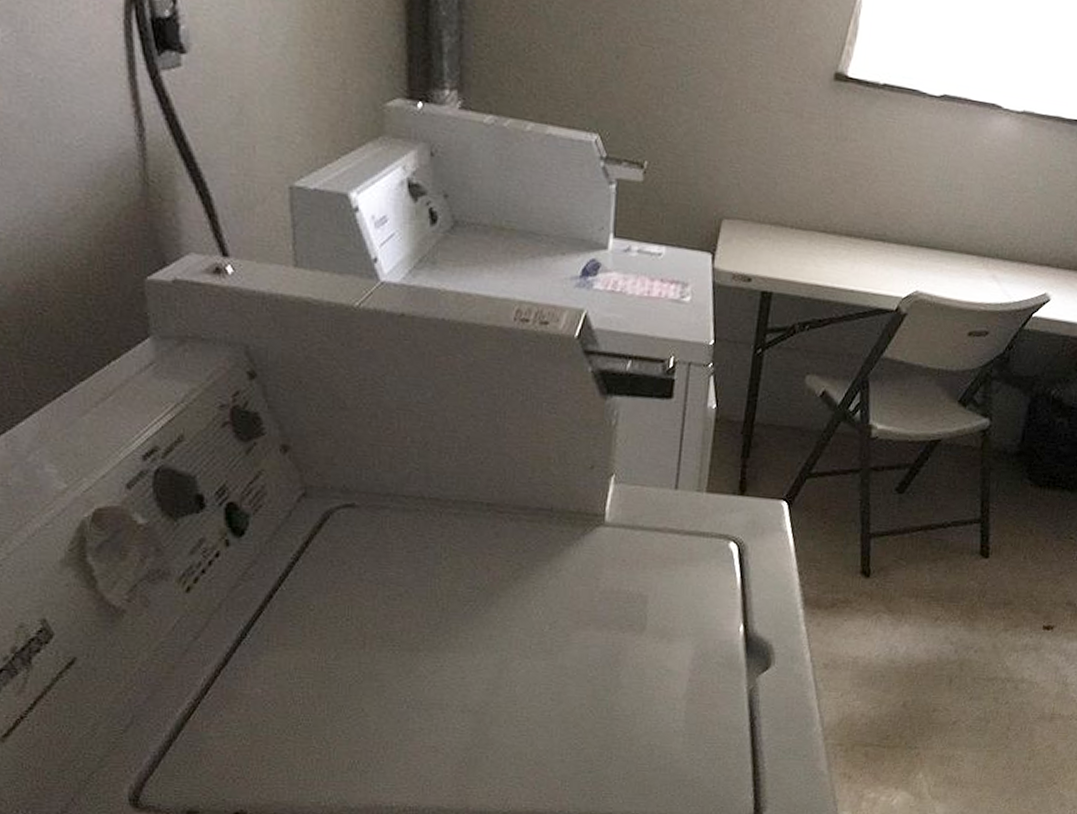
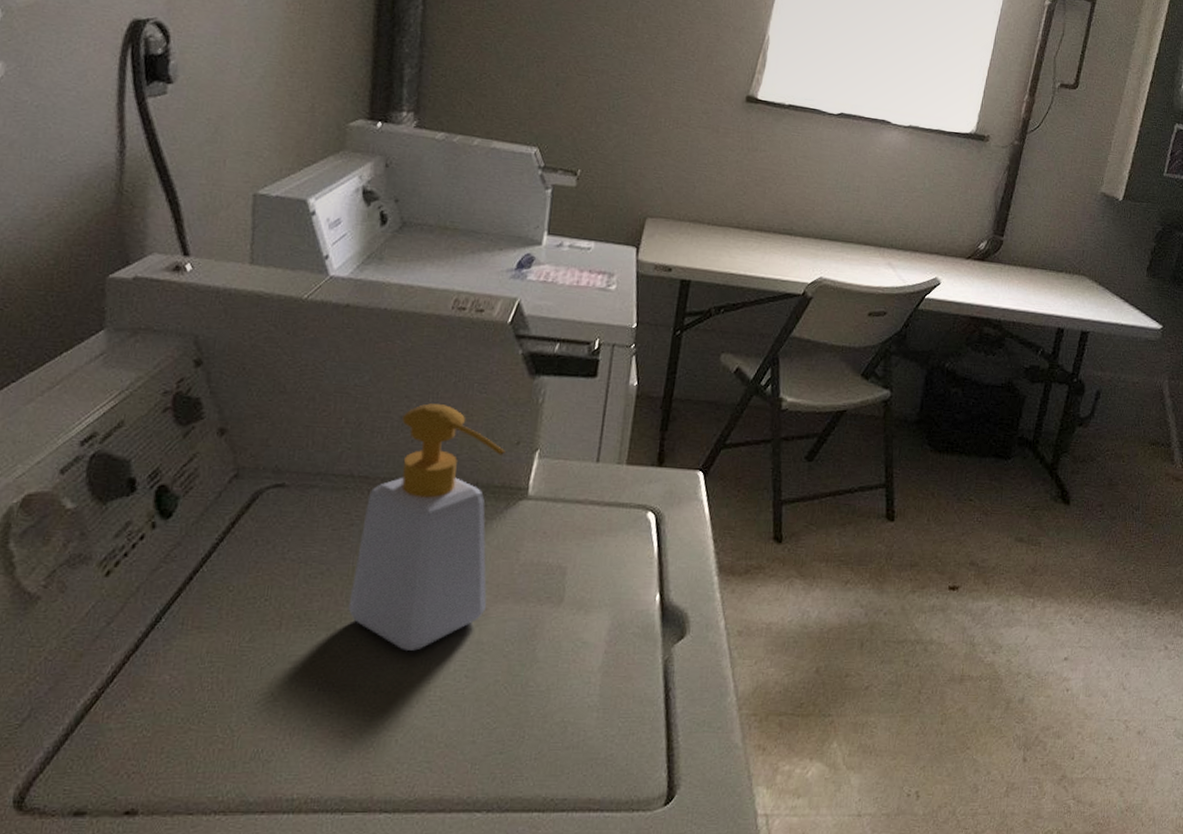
soap bottle: none [430,423,580,673] -> present [348,403,506,651]

